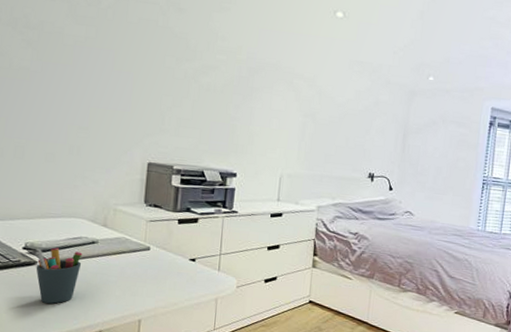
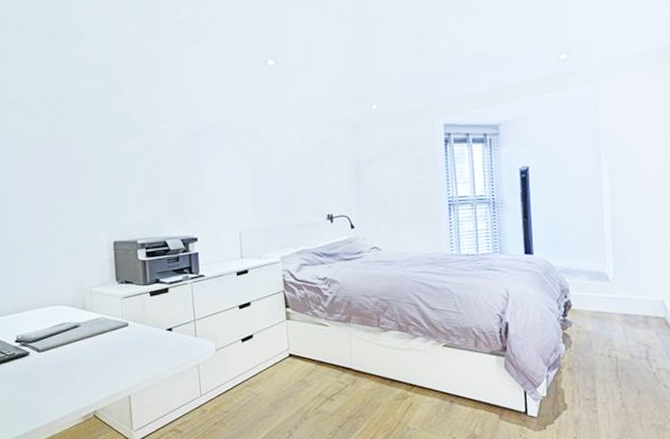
pen holder: present [36,247,83,304] -> none [26,336,69,391]

